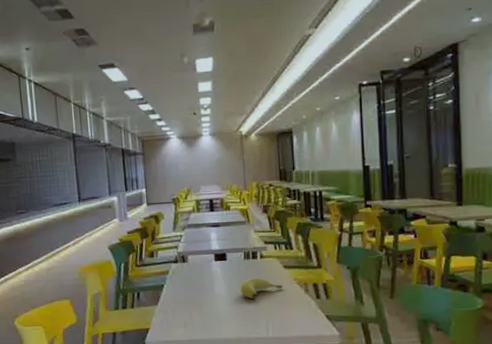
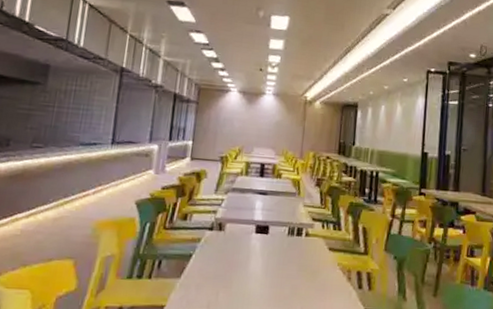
banana: present [240,278,284,299] -> none [277,258,326,282]

